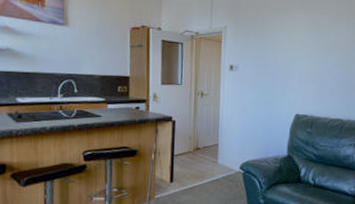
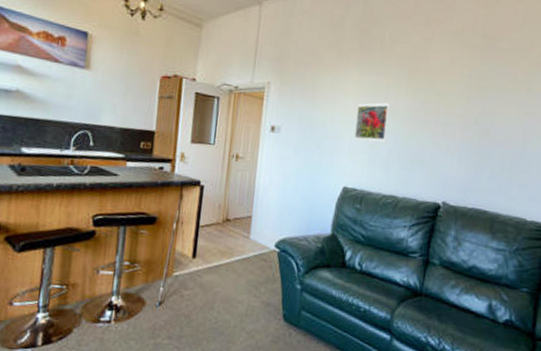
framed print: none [303,38,333,74] -> present [354,102,390,143]

